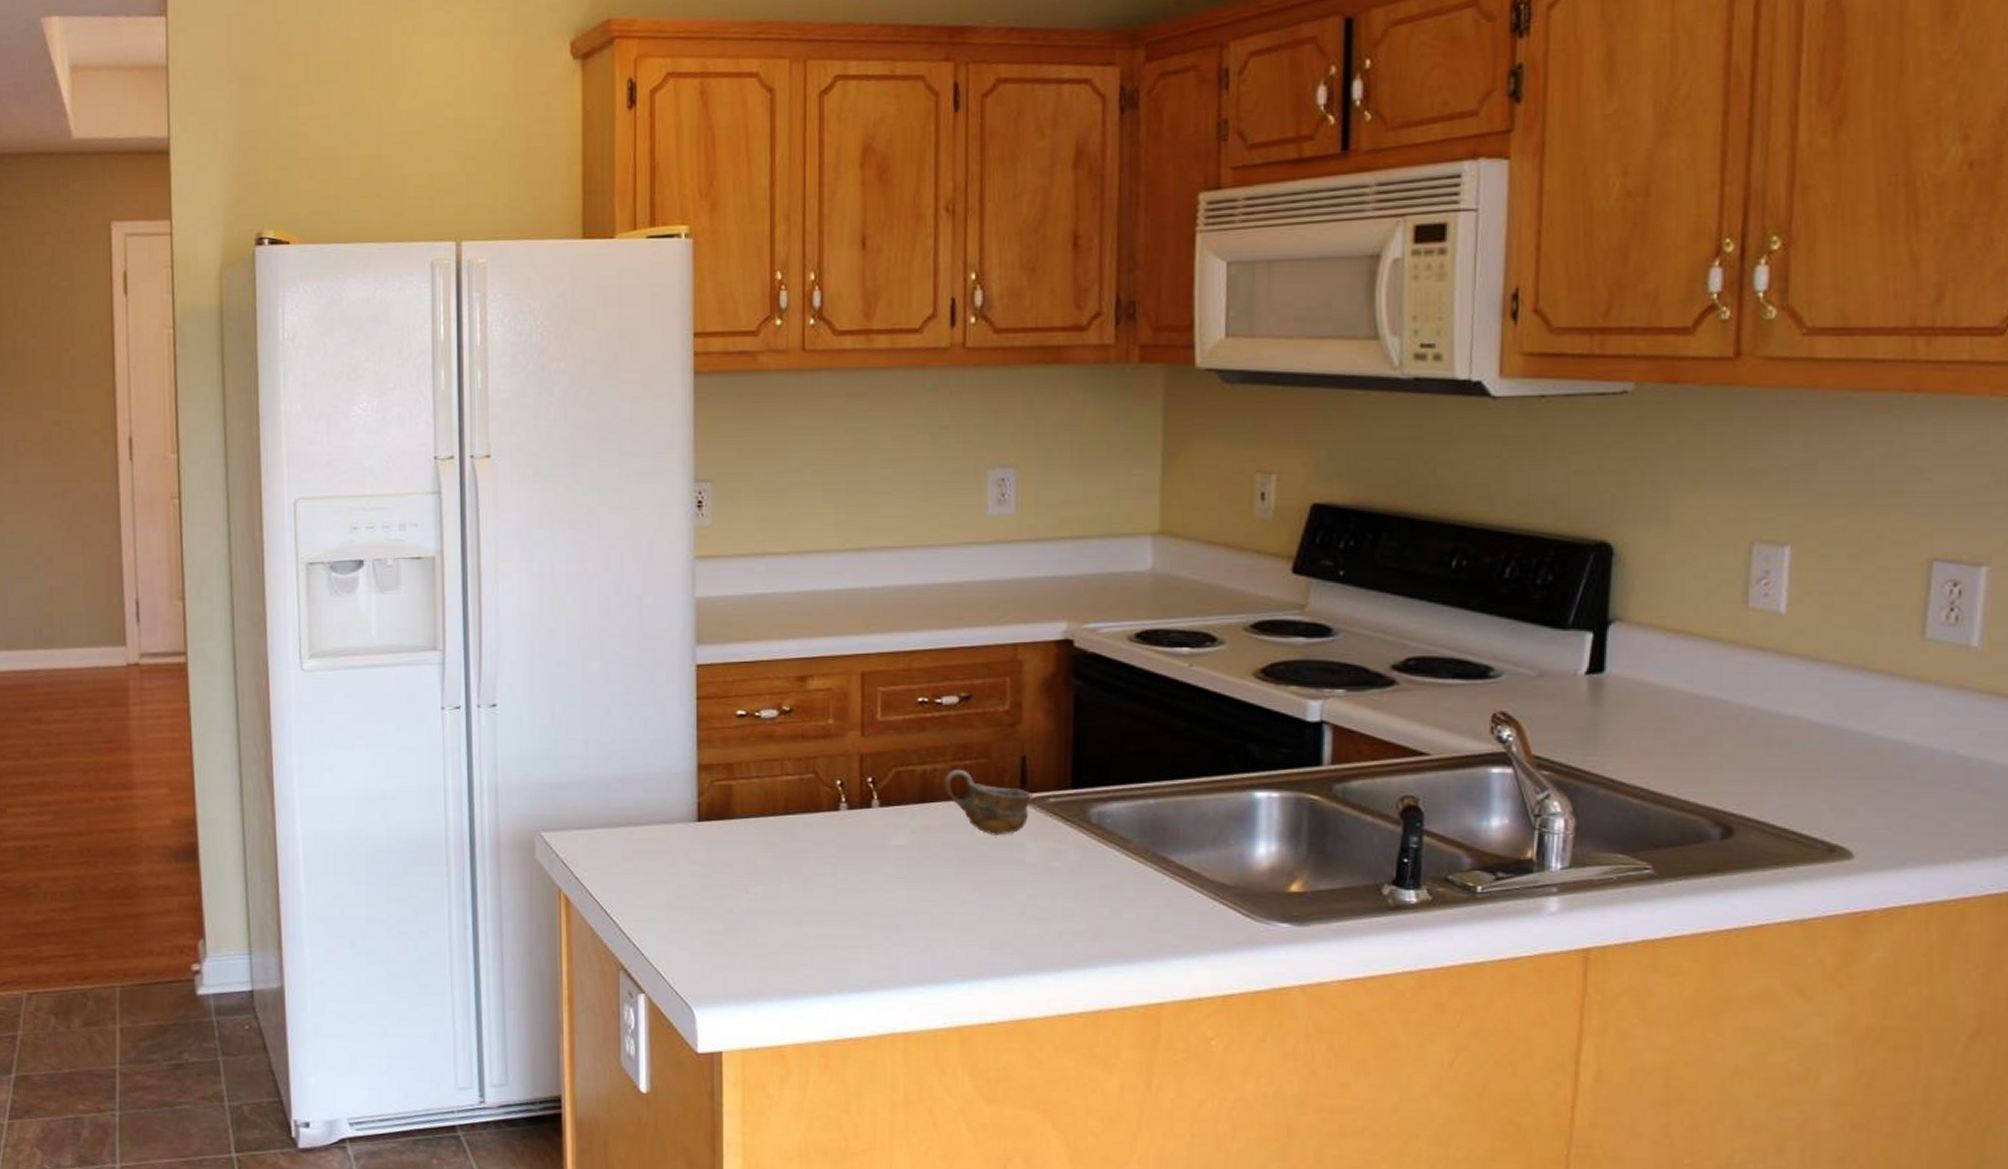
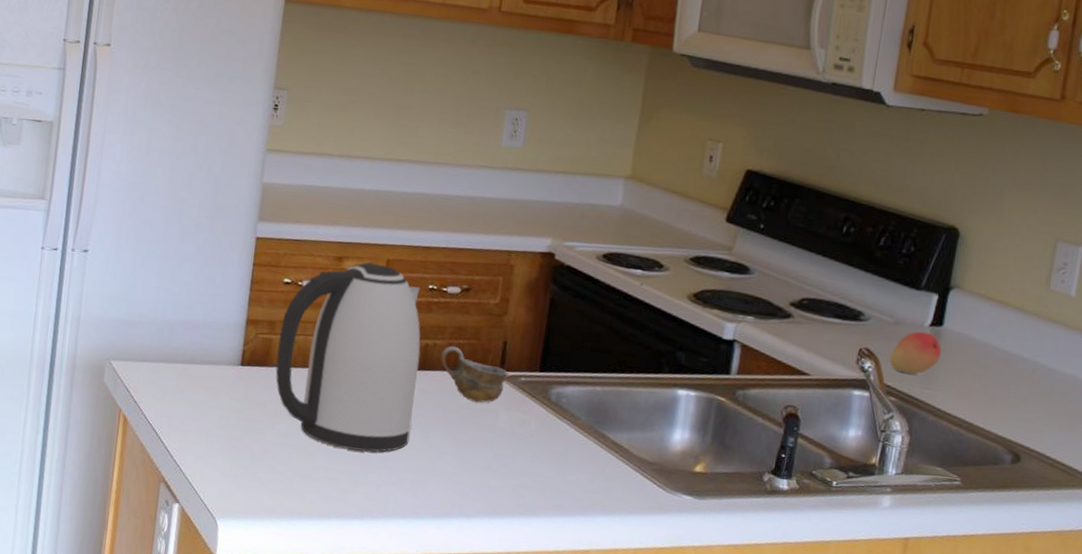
kettle: none [739,679,918,910] -> present [275,262,421,452]
fruit: none [1535,682,1605,739] -> present [889,331,941,374]

